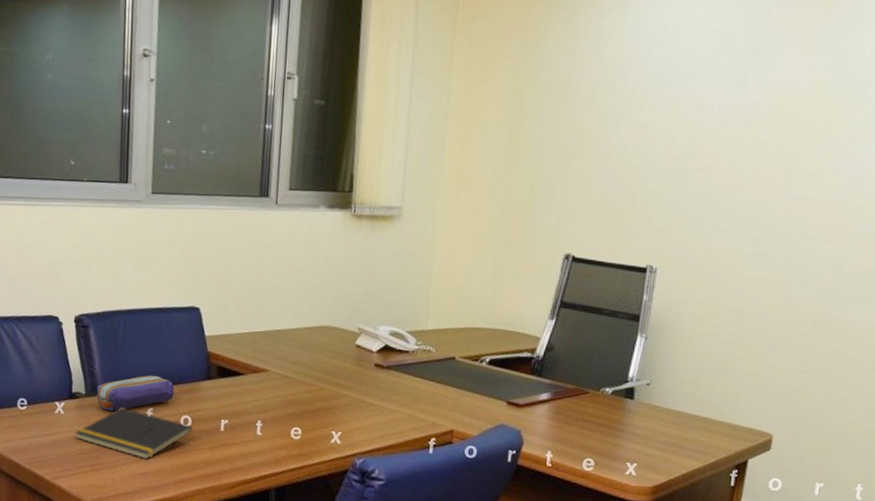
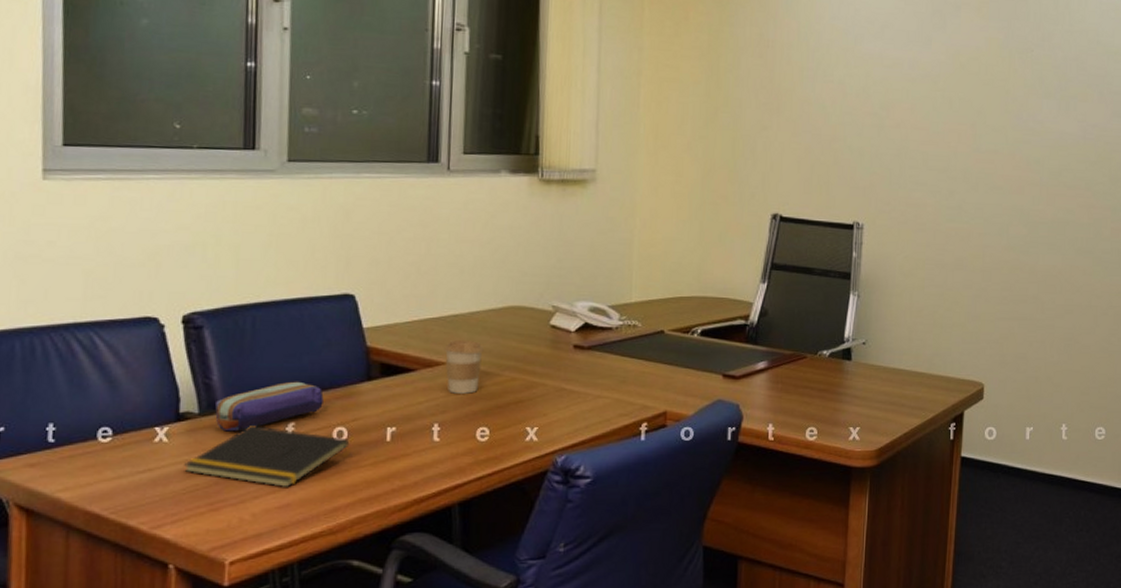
coffee cup: none [268,352,300,399] -> present [445,340,484,395]

